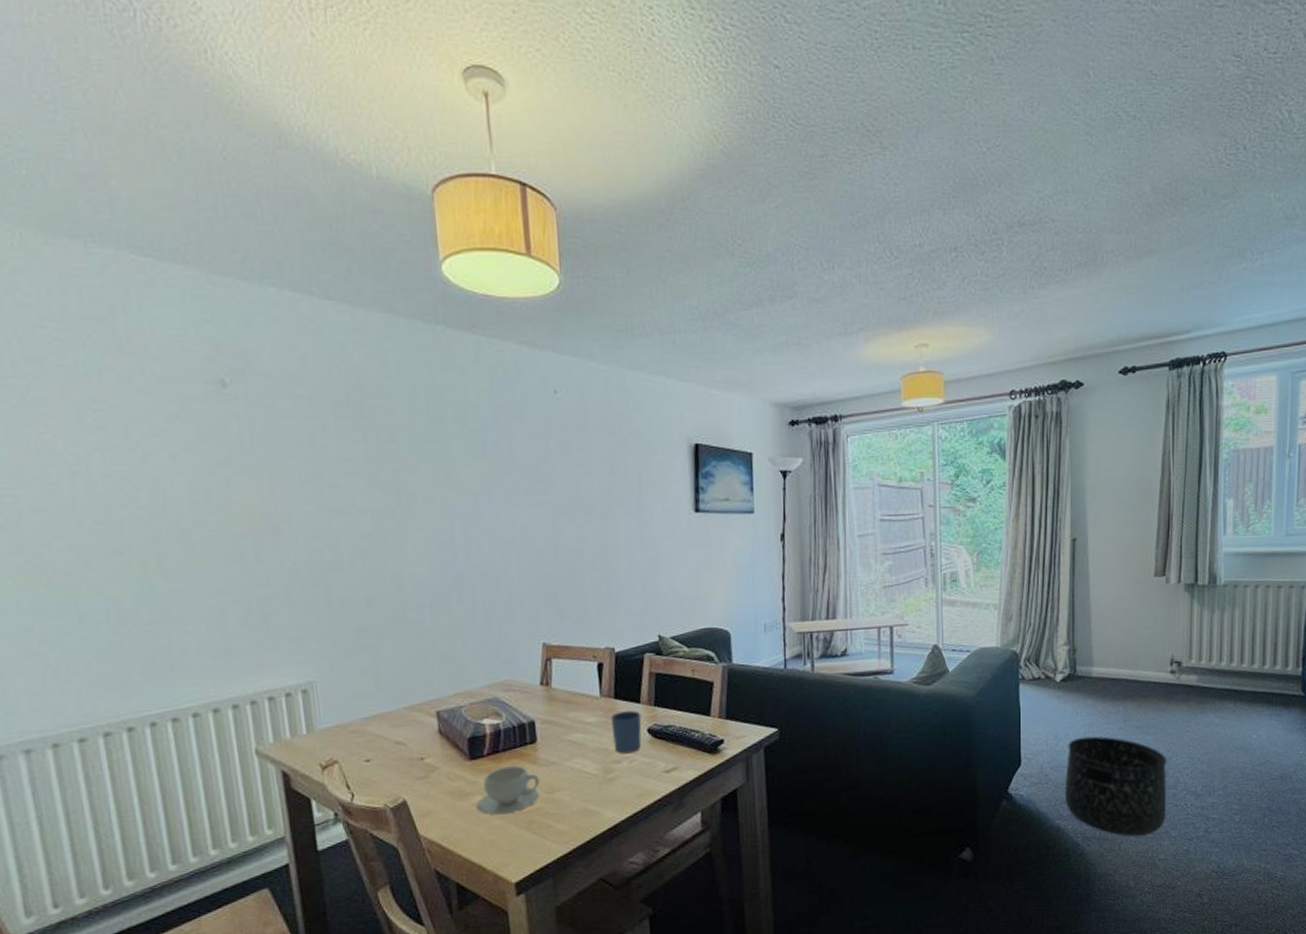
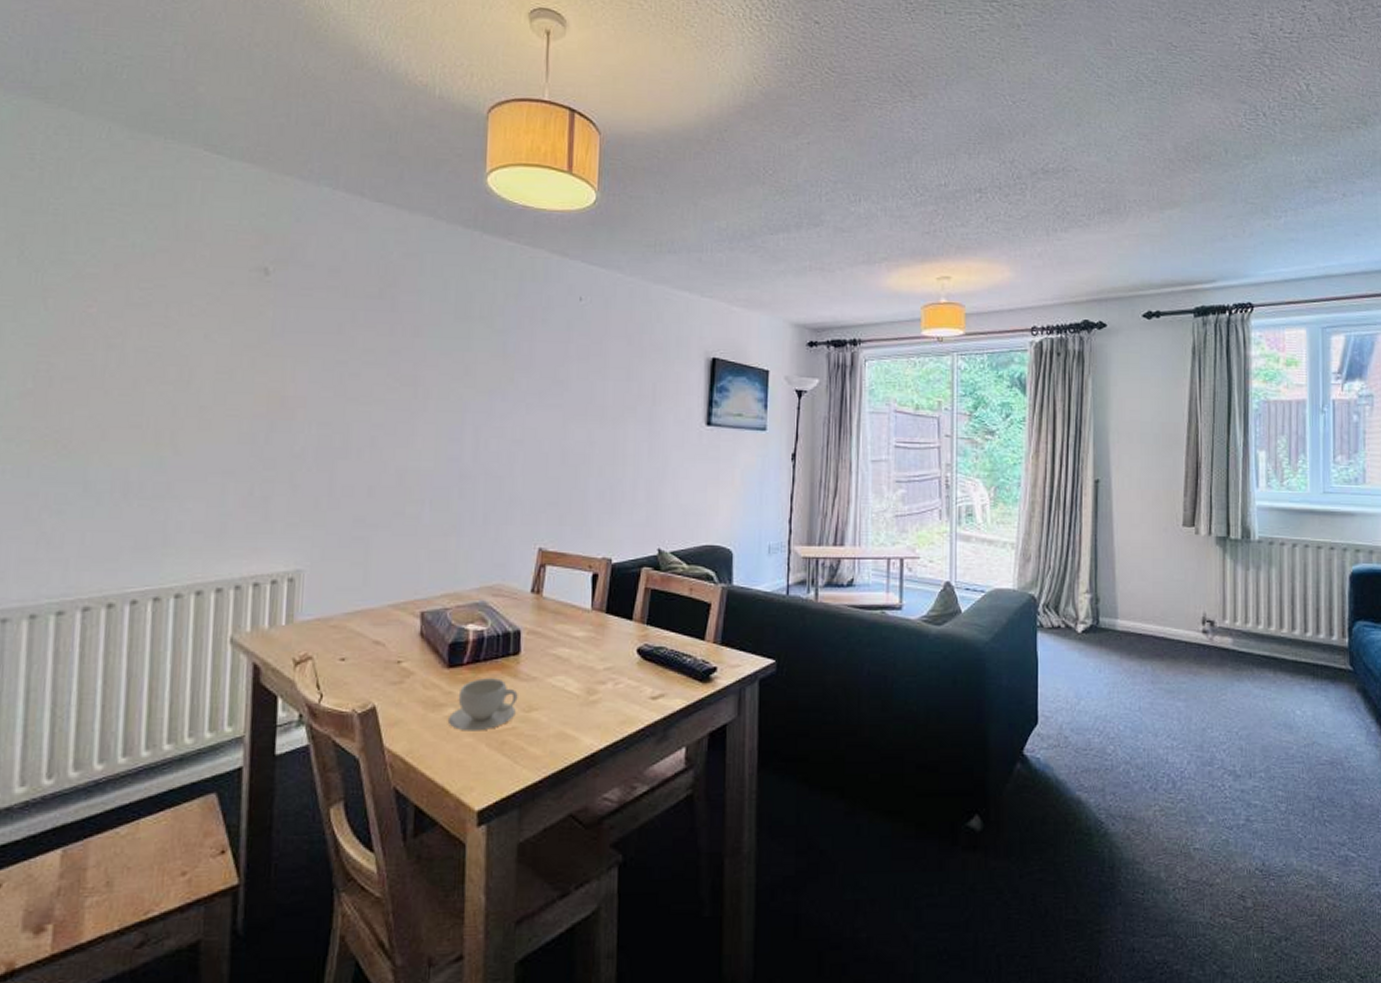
mug: present [610,710,642,754] -> none [599,628,632,675]
basket: present [1064,736,1167,837] -> none [1086,697,1202,818]

